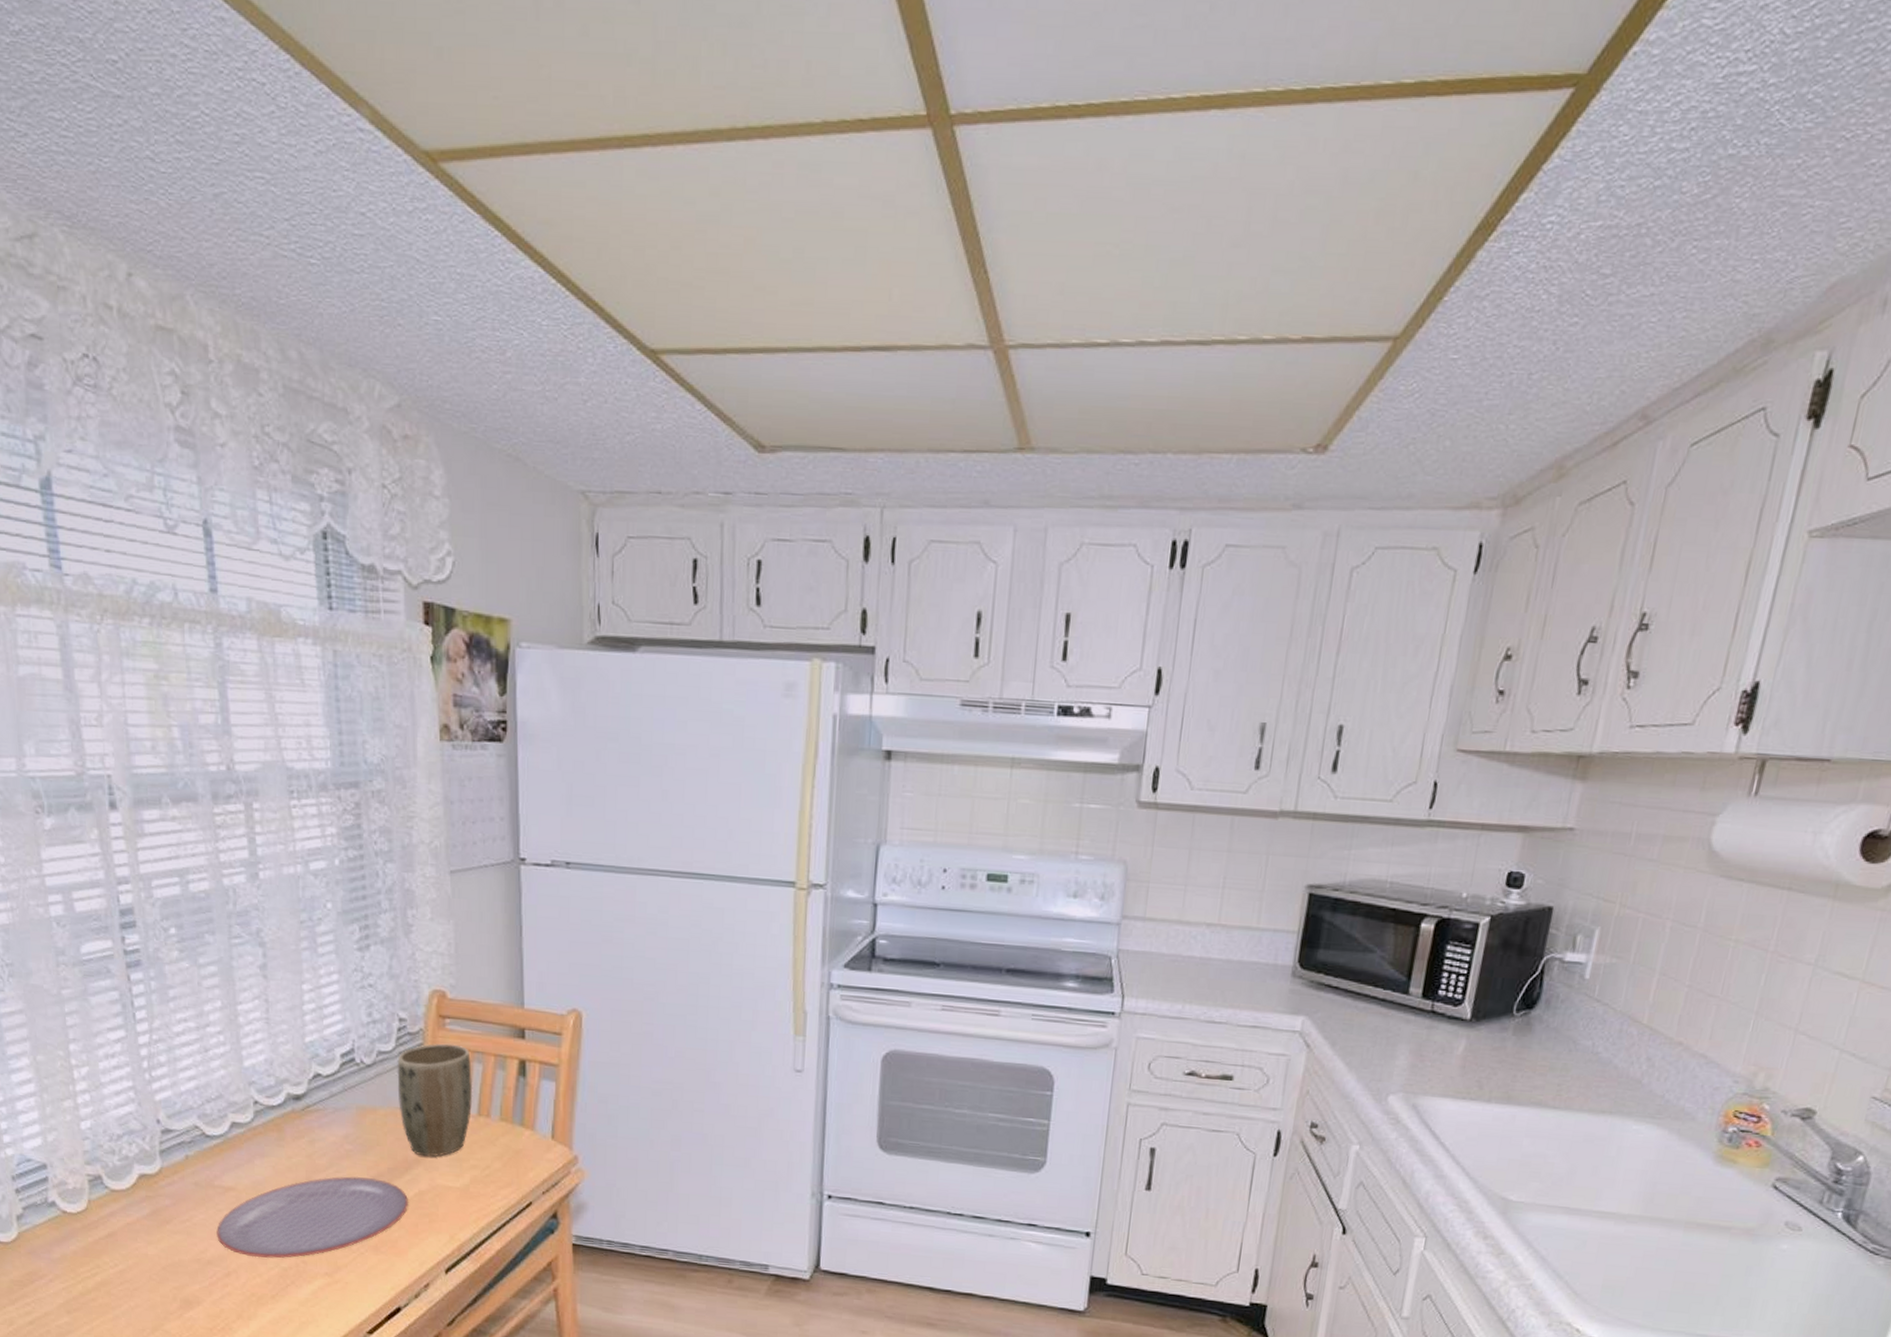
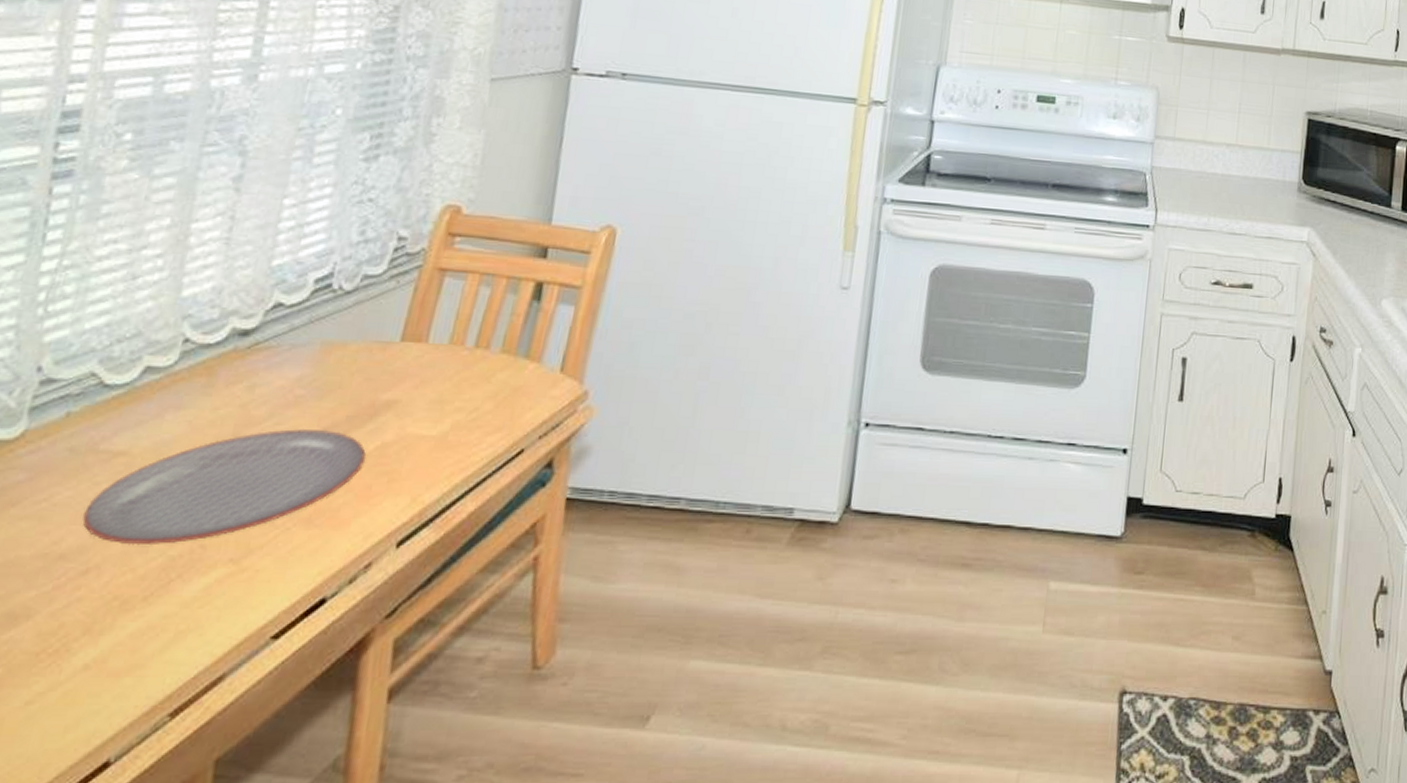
plant pot: present [397,1043,473,1157] -> none [376,265,479,400]

